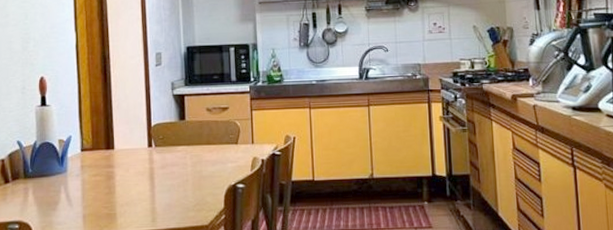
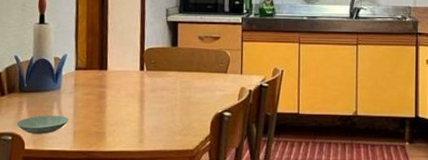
saucer: none [23,199,77,221] -> present [16,115,69,134]

